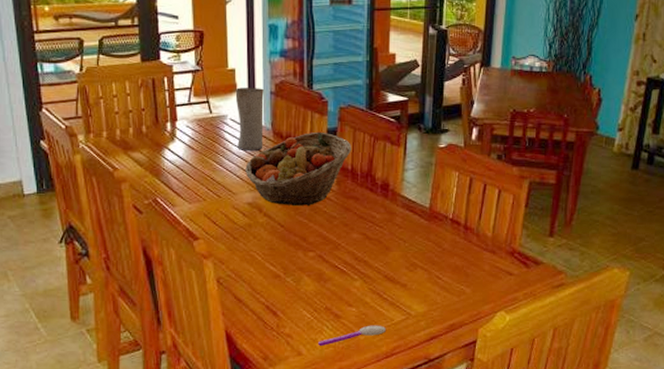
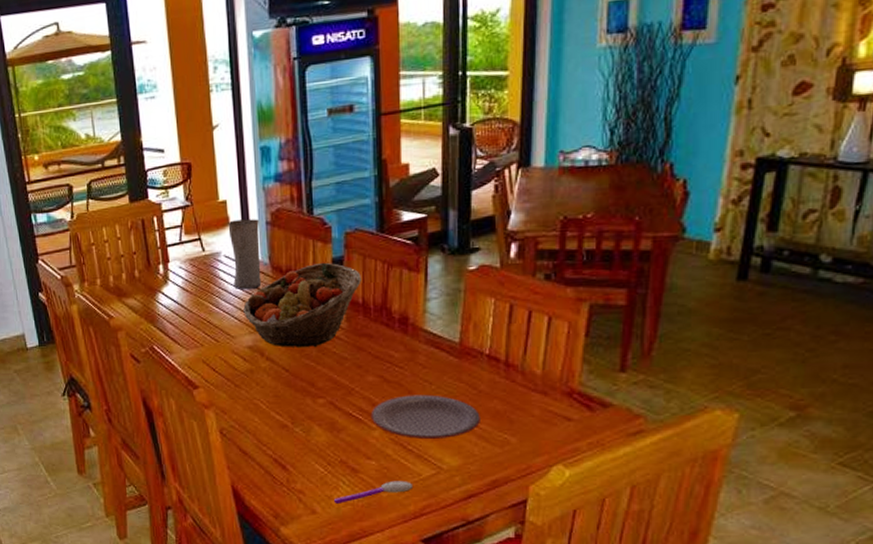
plate: none [353,251,443,290] -> present [370,394,480,440]

